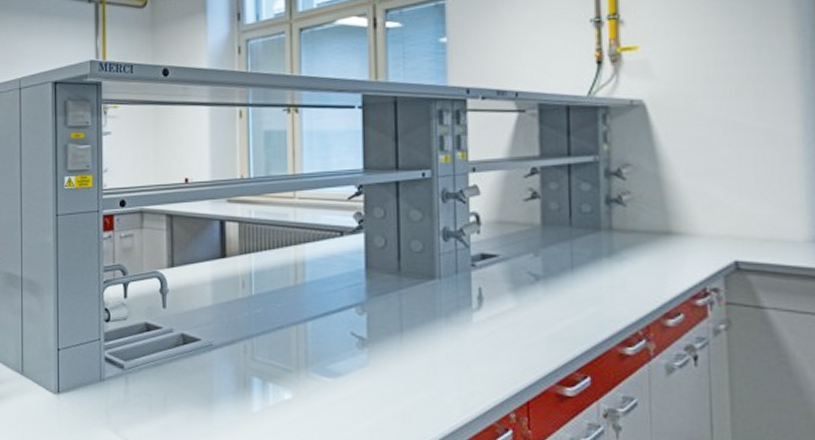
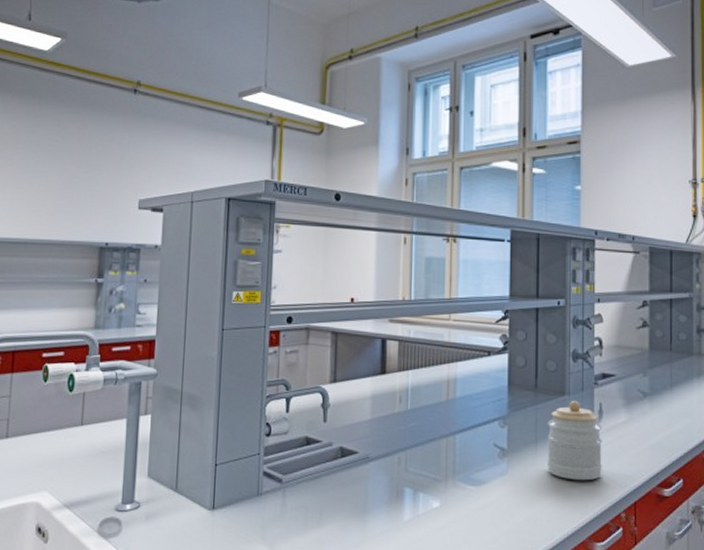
jar: none [414,284,484,376] -> present [547,400,602,481]

